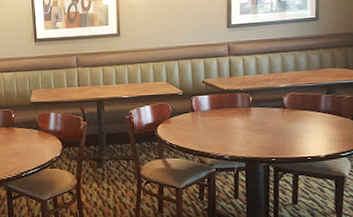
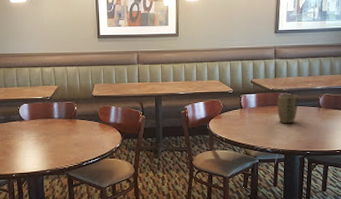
plant pot: none [234,94,259,128] -> present [277,94,298,124]

